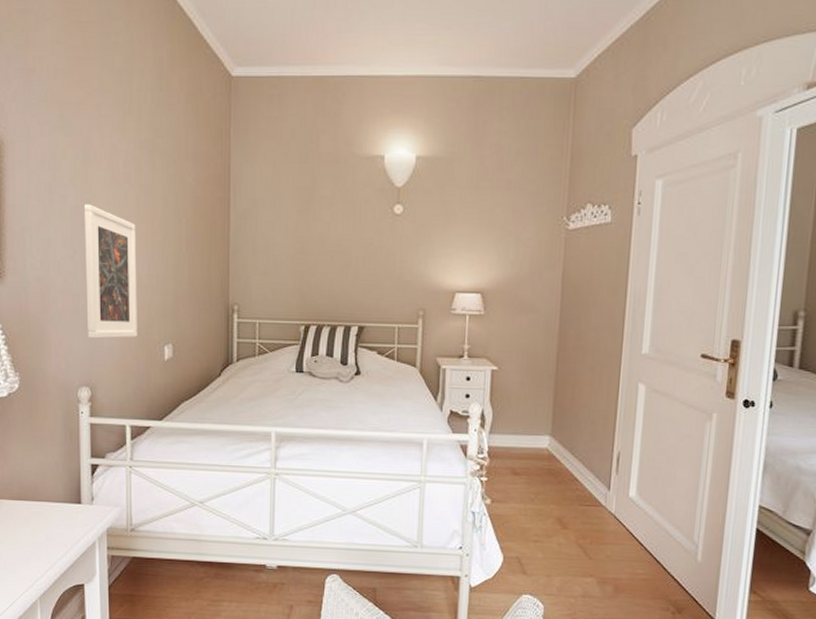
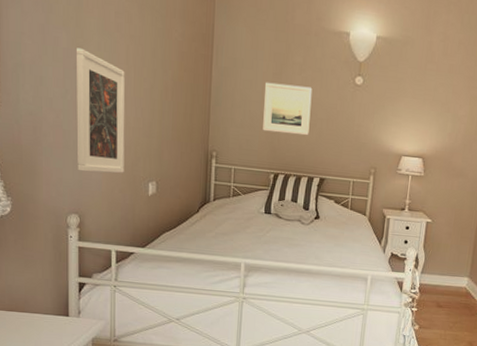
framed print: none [289,221,344,278] -> present [263,82,313,136]

